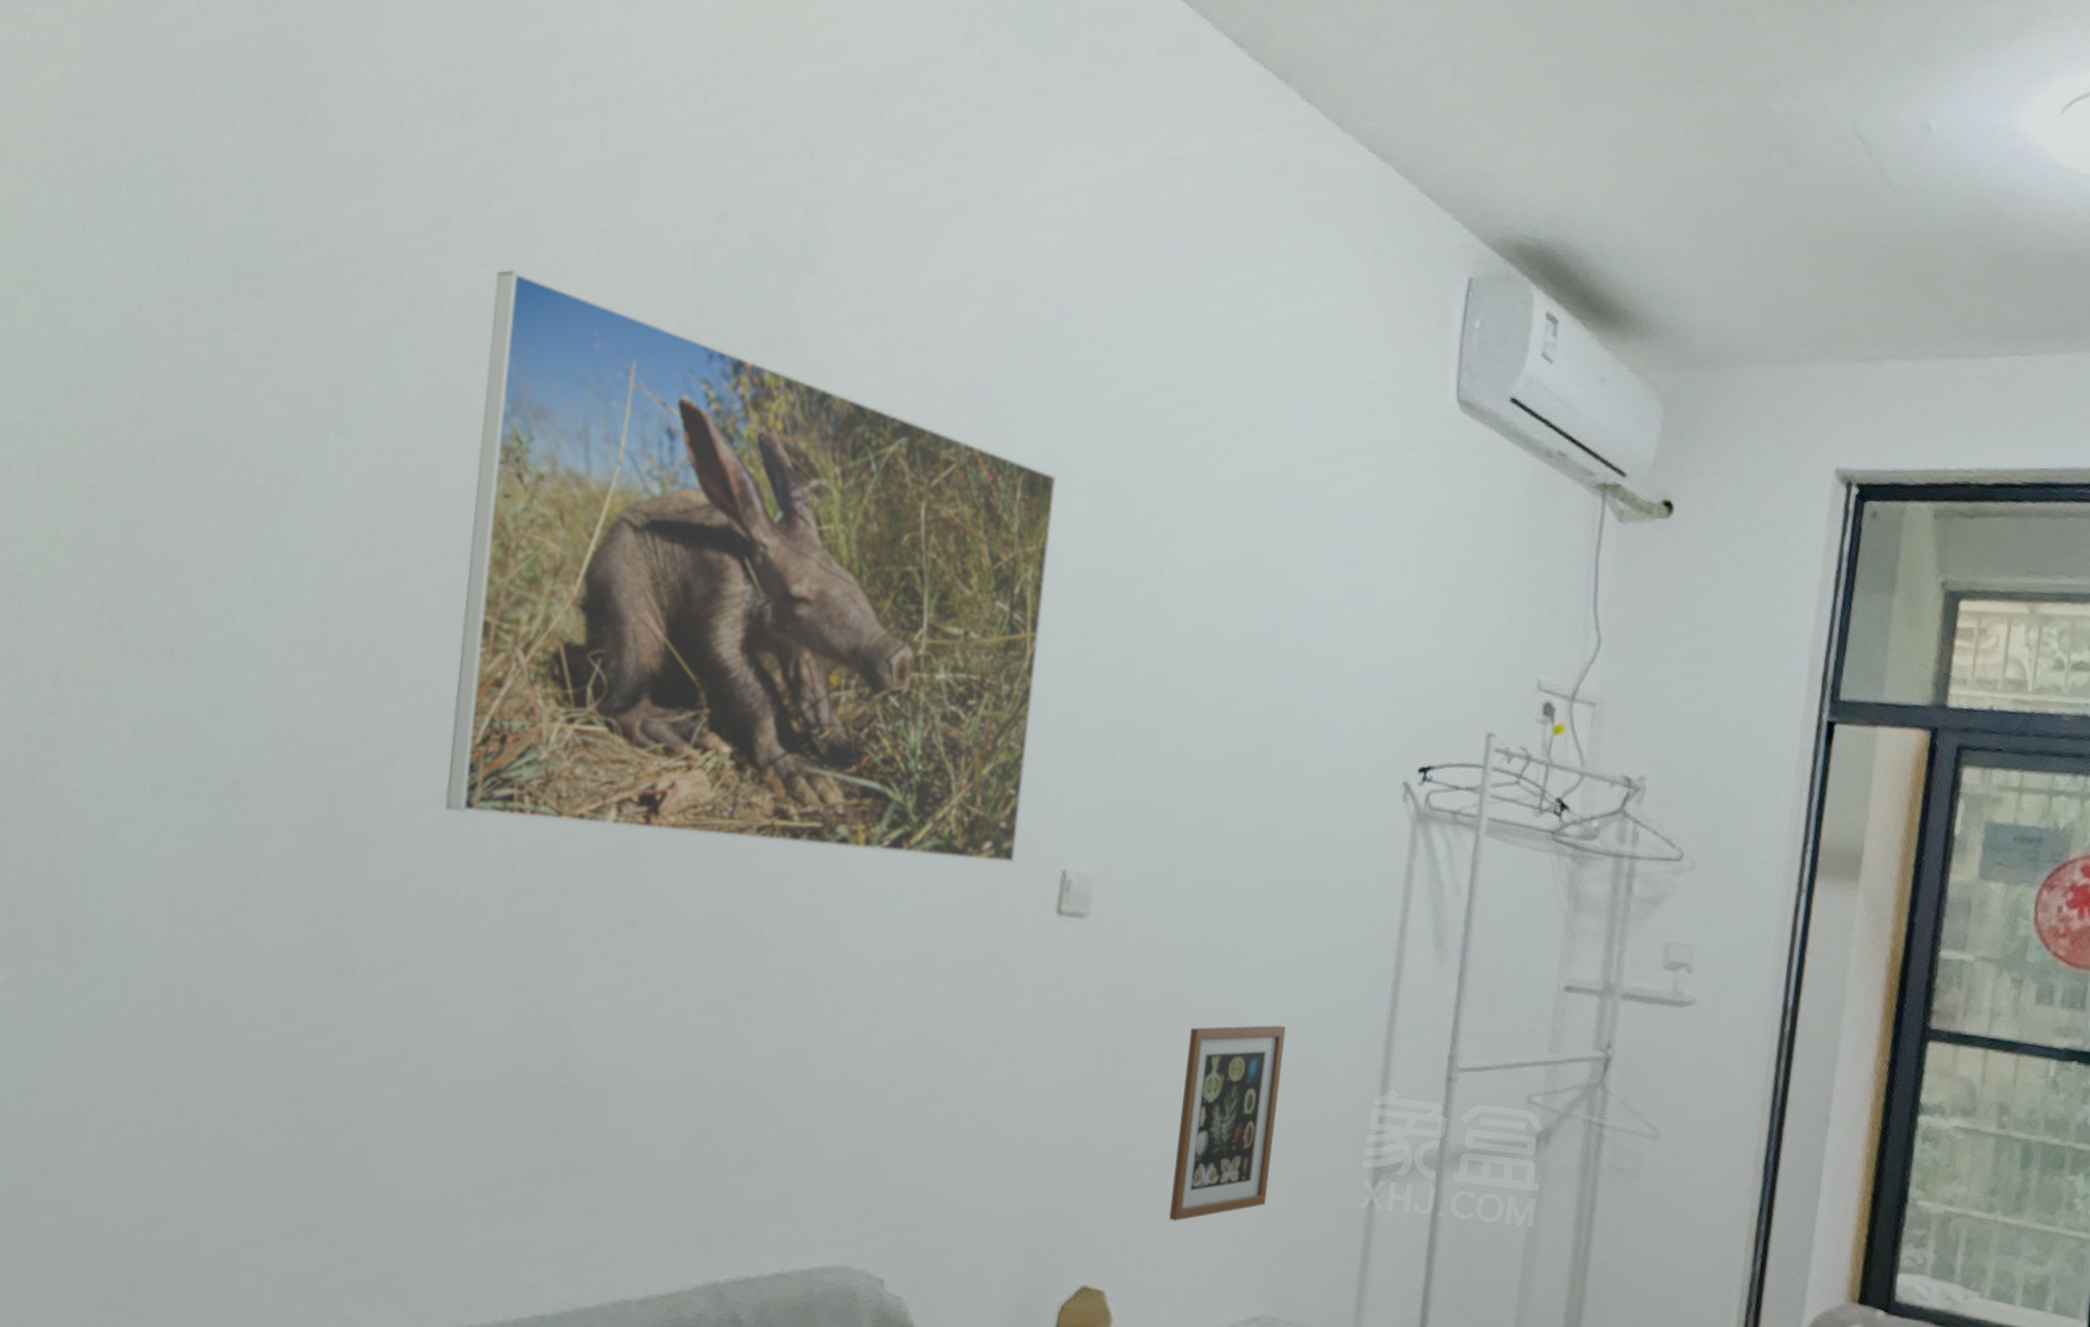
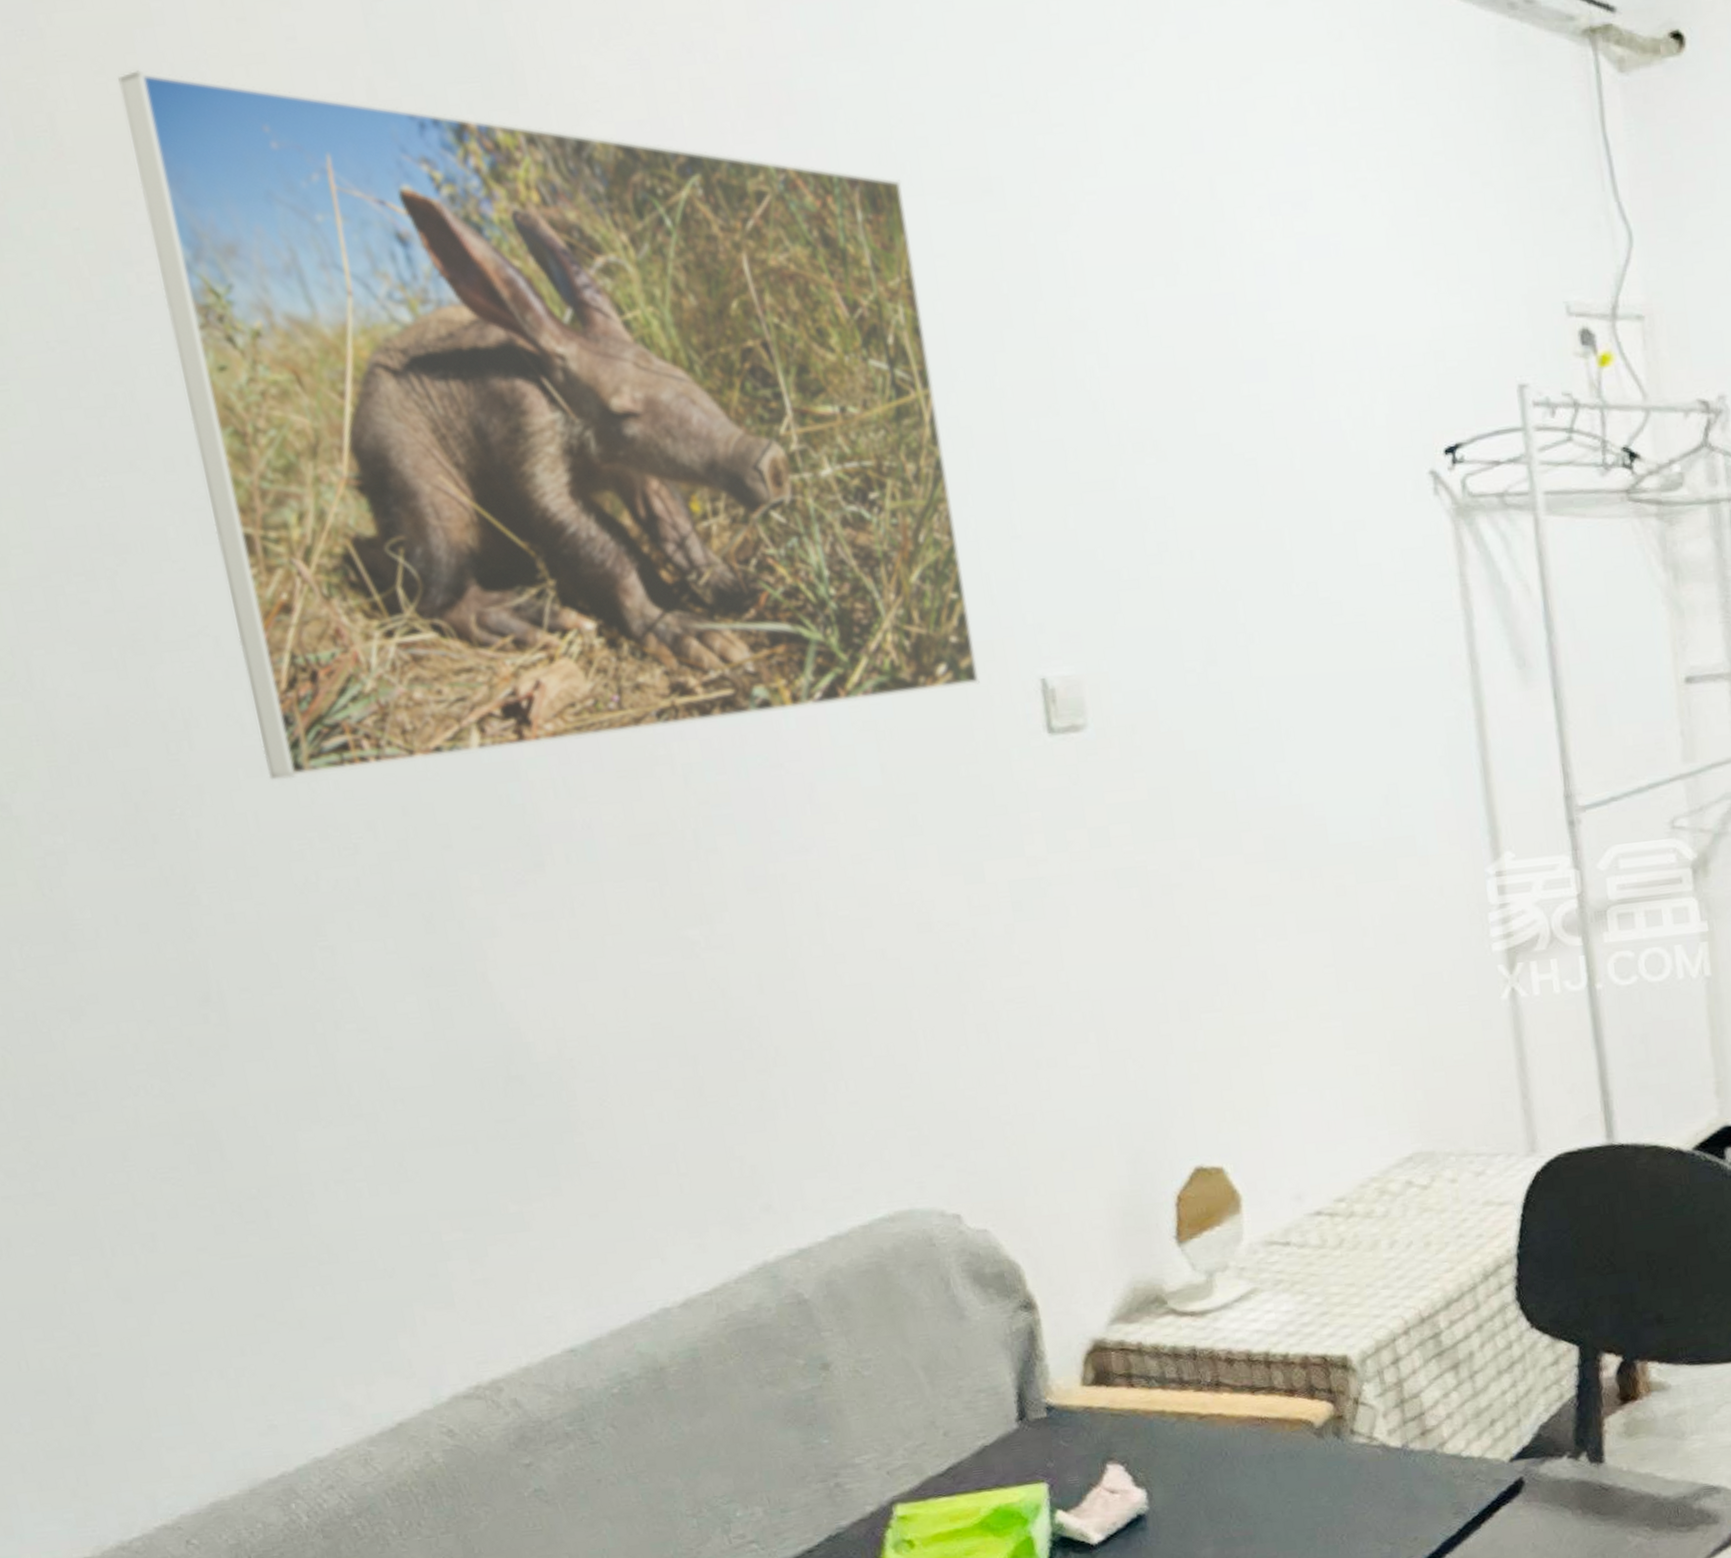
picture frame: present [1168,1025,1286,1221] -> none [1246,804,1388,1068]

